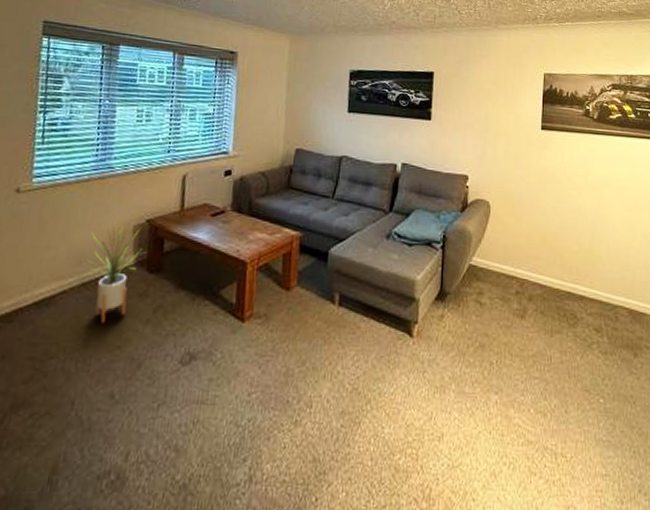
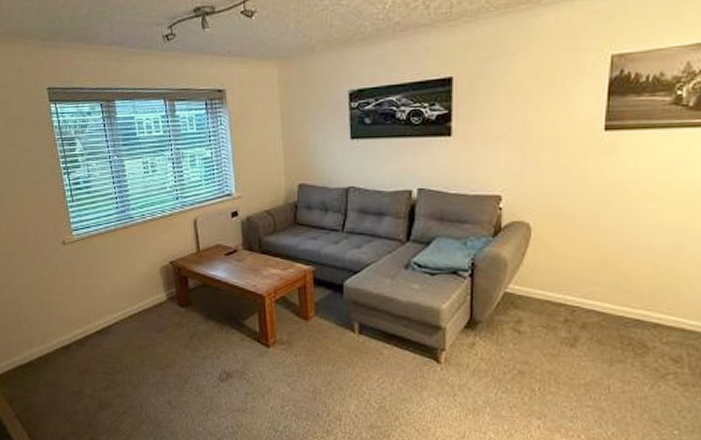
house plant: present [86,222,142,324] -> none [127,264,170,348]

